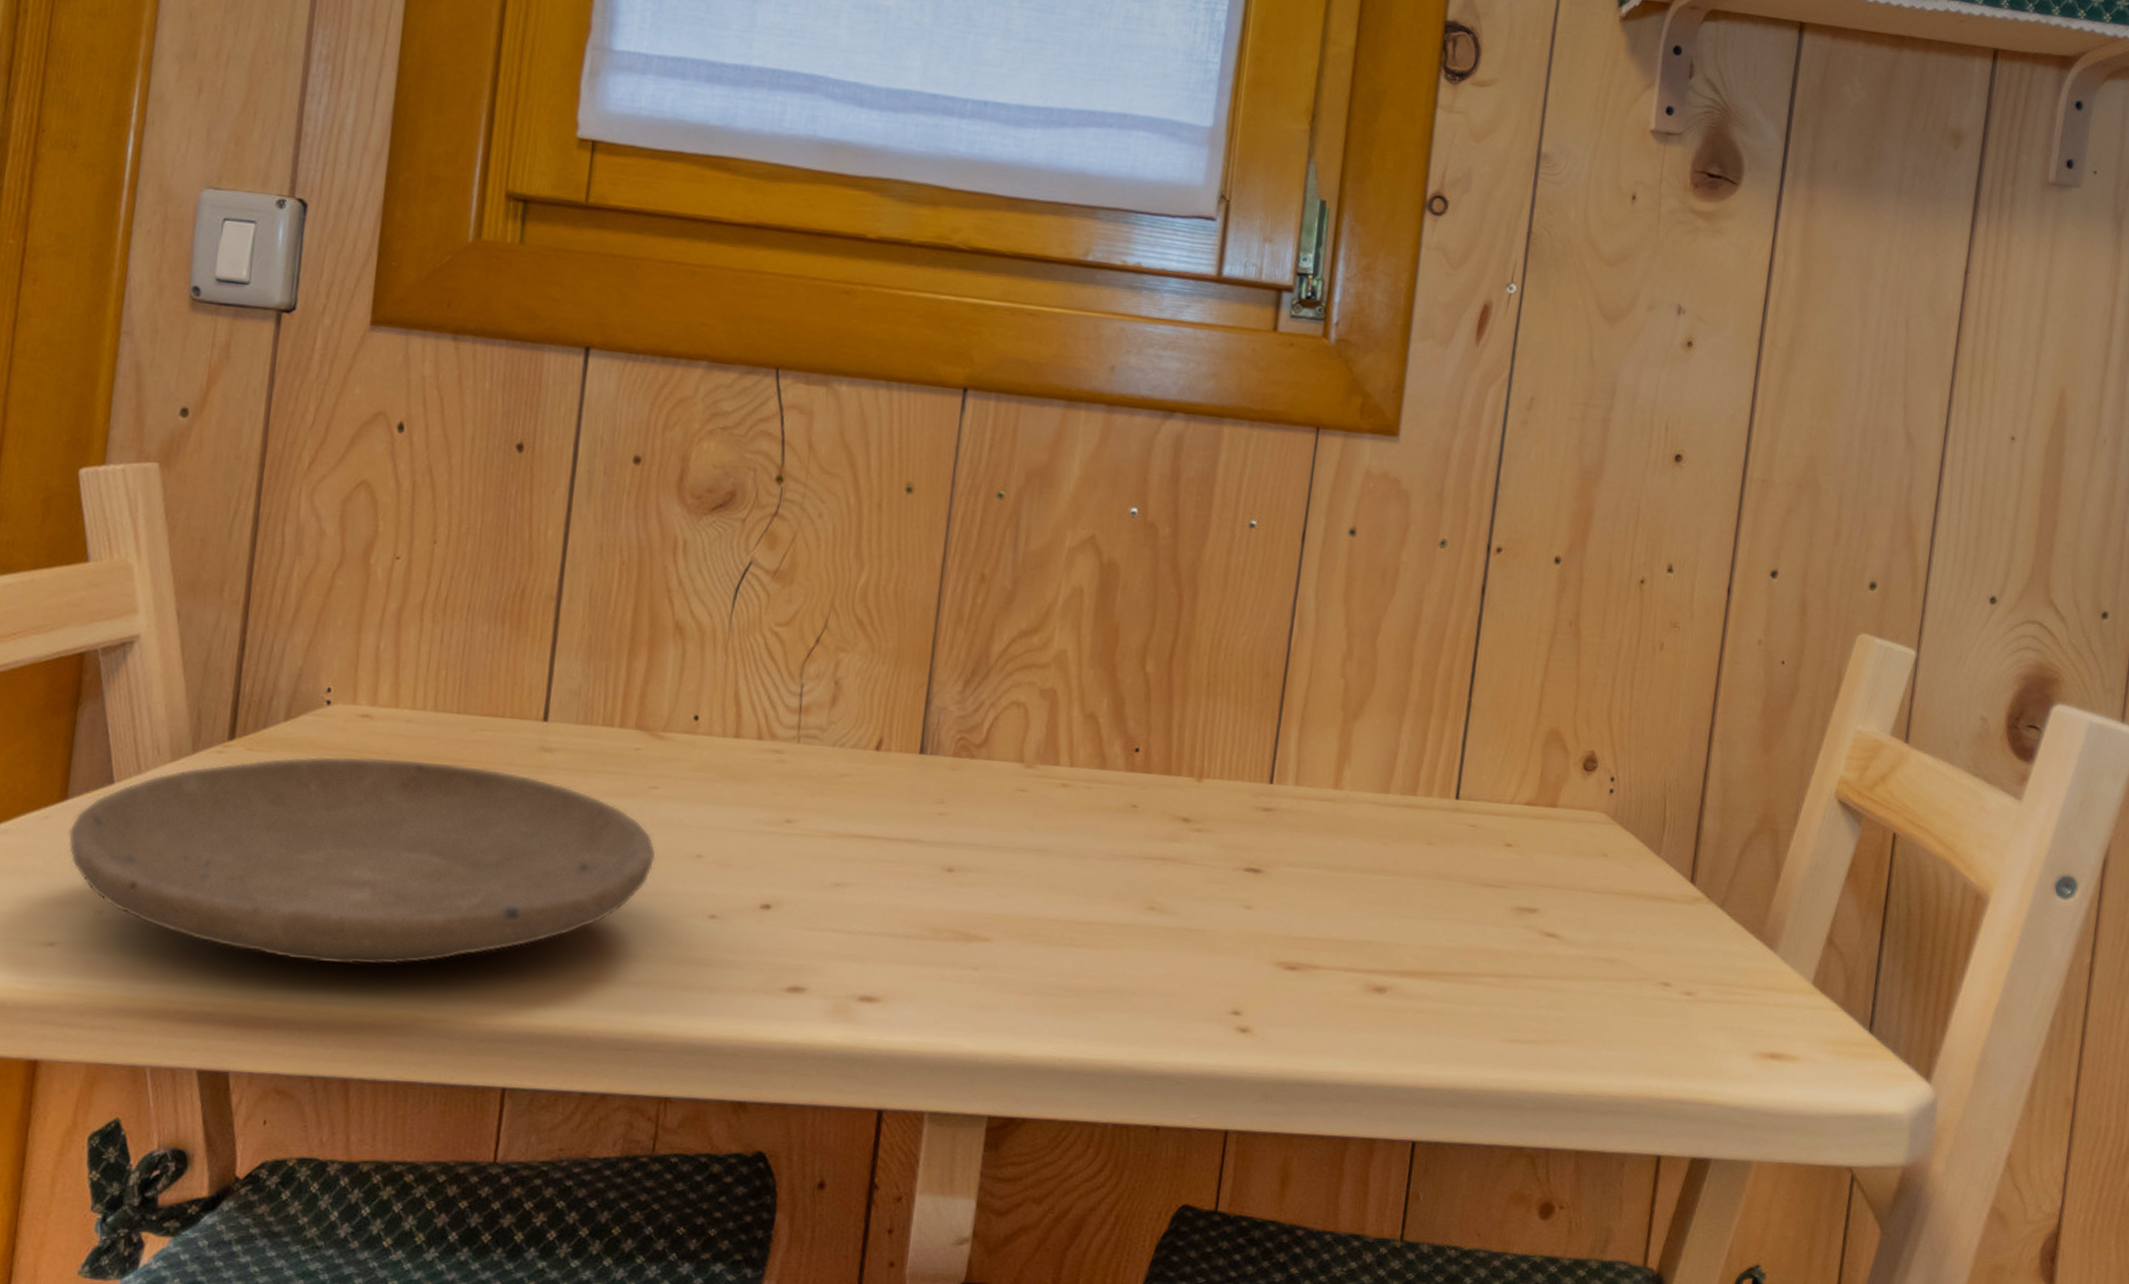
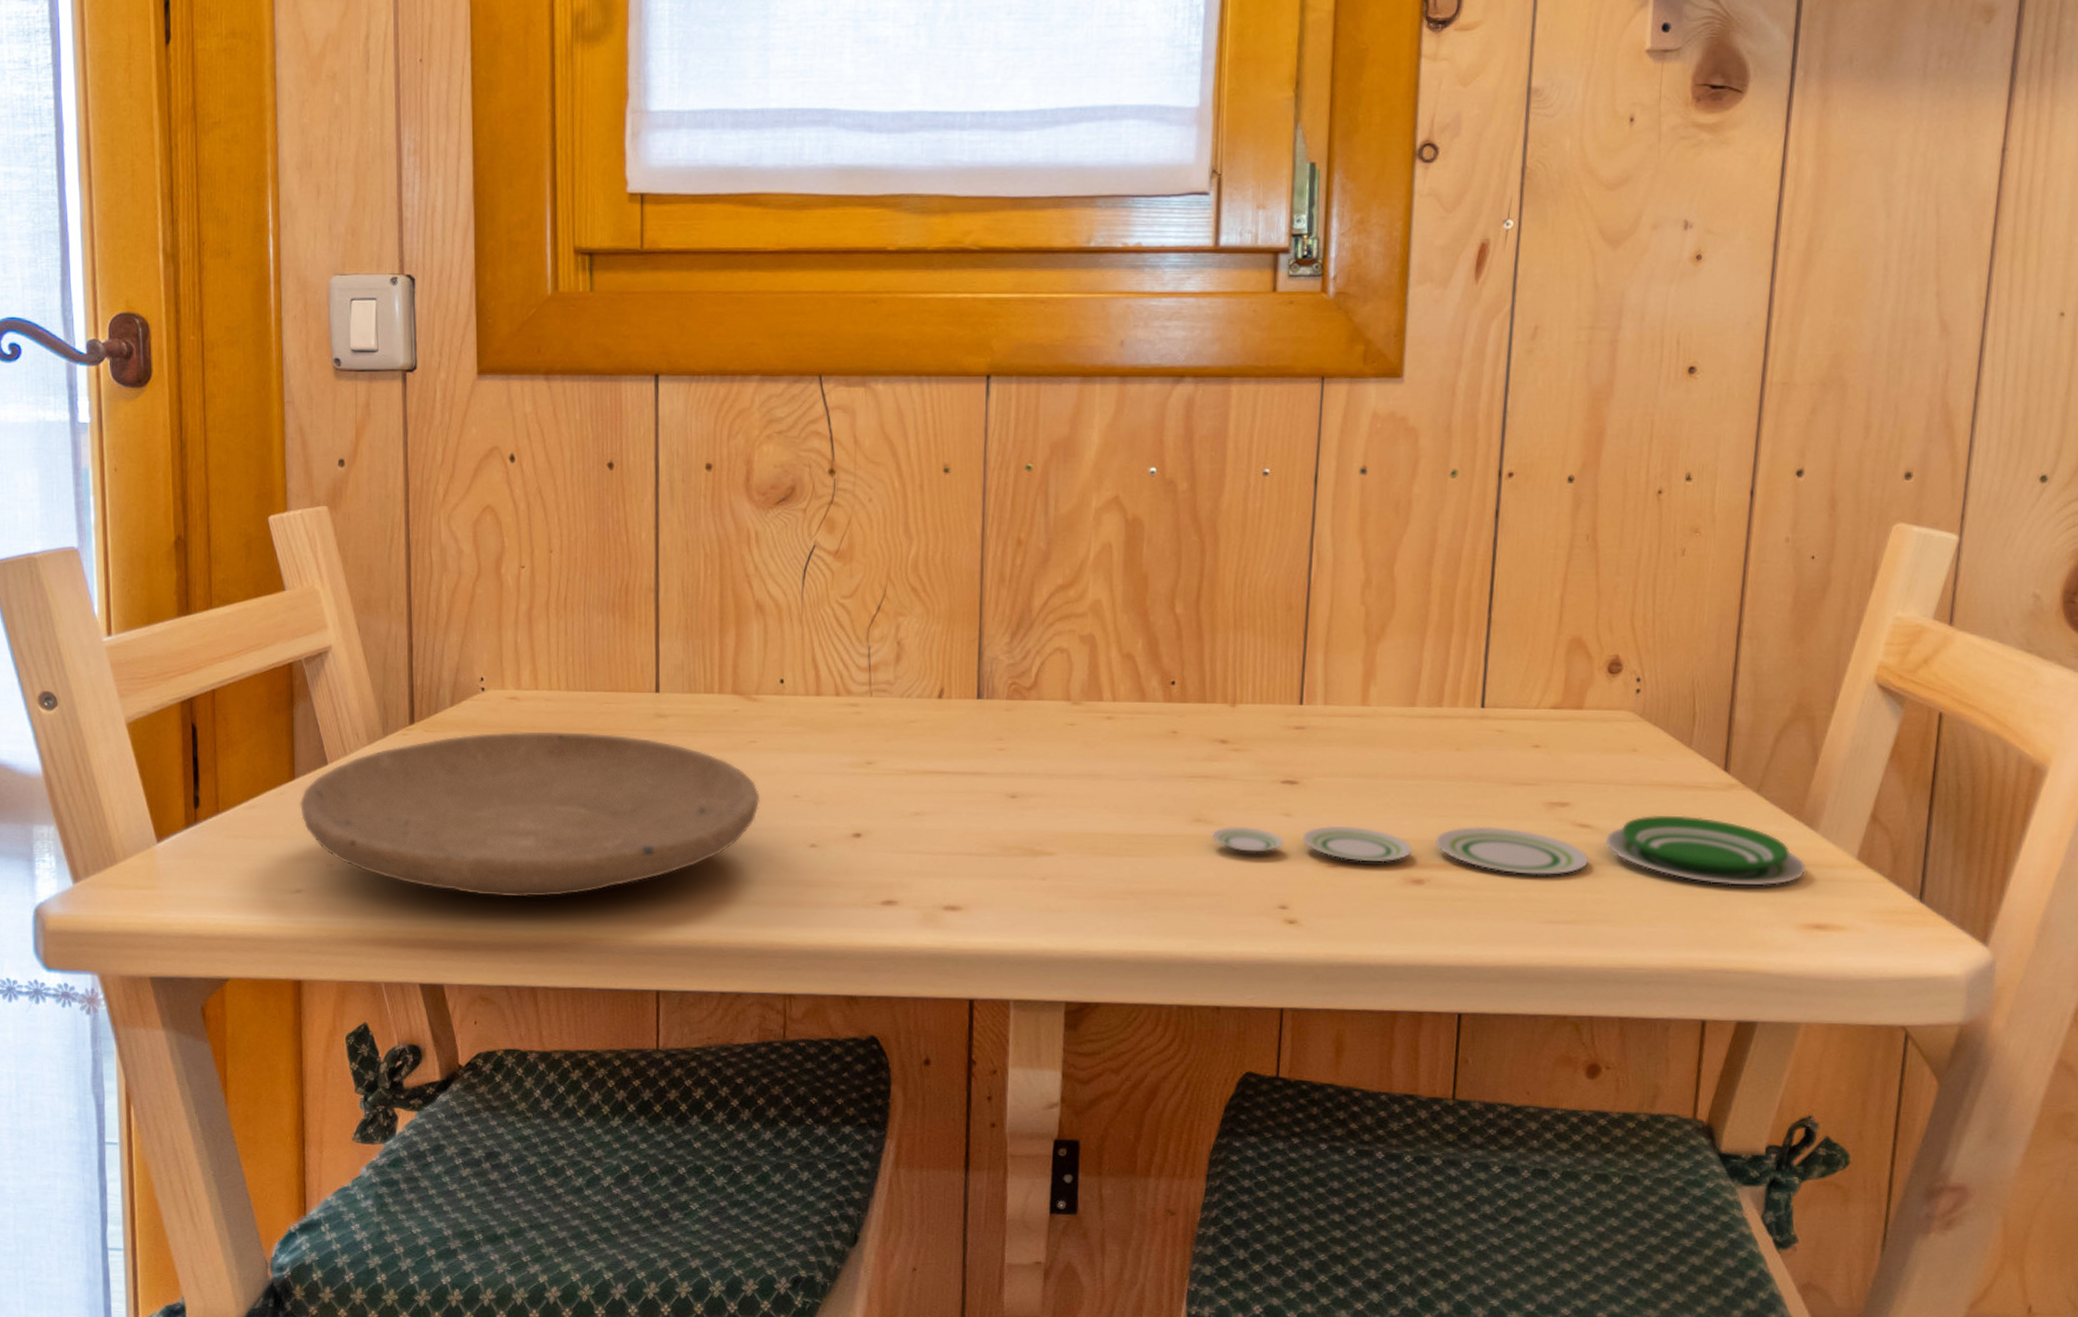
plate: none [1164,917,1765,1010] -> present [1211,815,1807,886]

